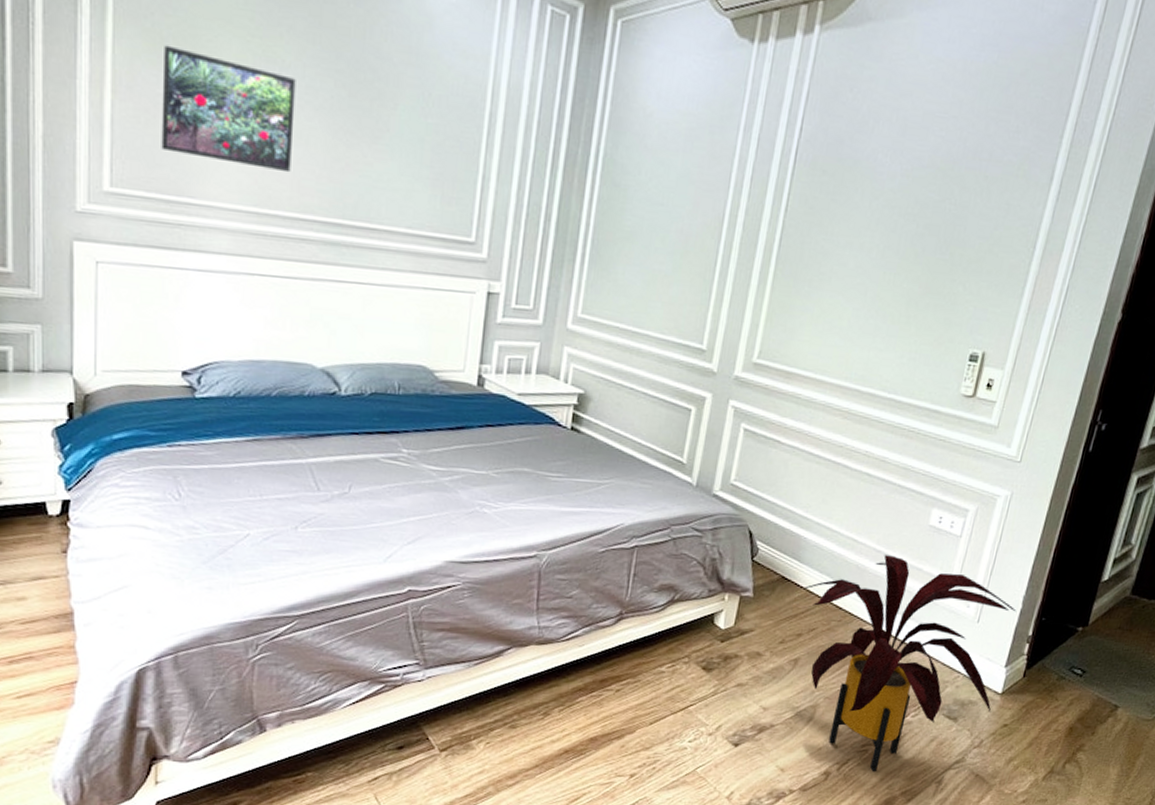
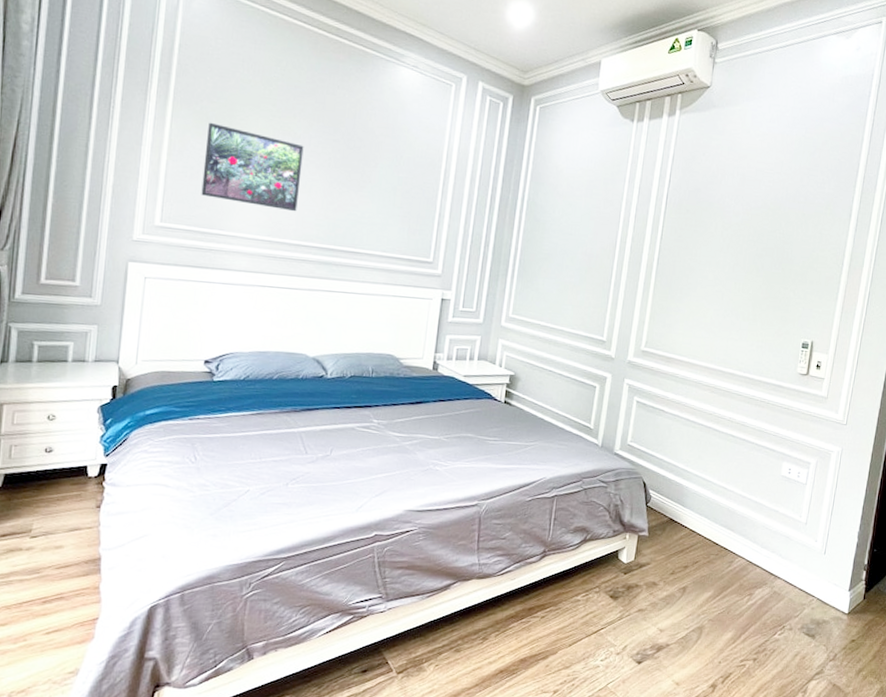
house plant: present [803,555,1017,771] -> none [687,500,854,683]

